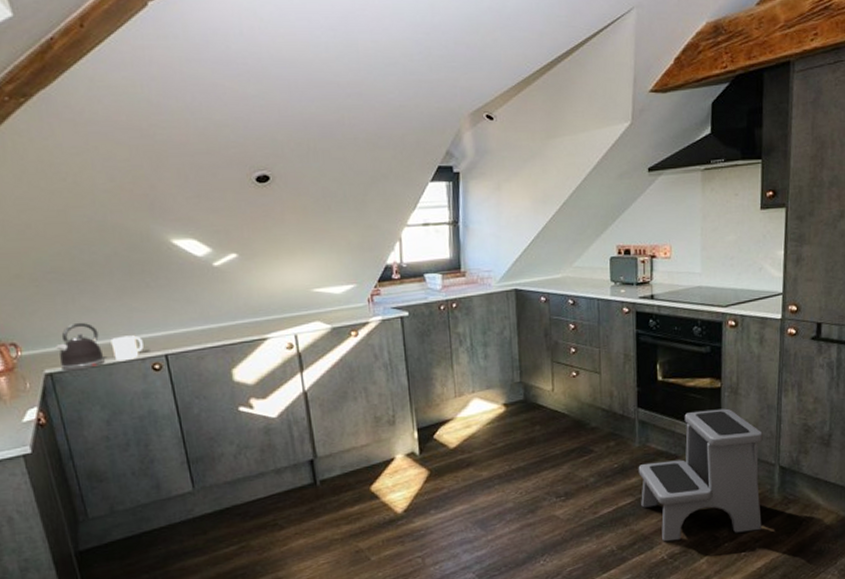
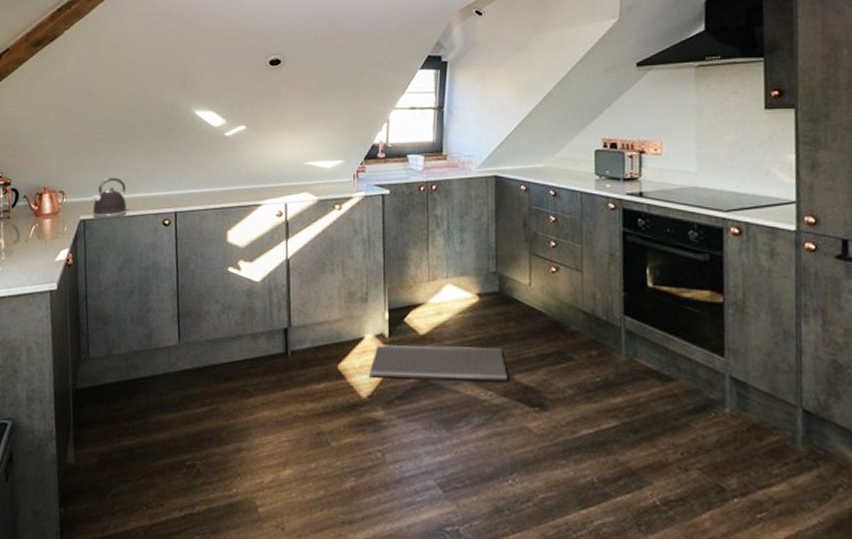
mug: present [110,335,144,362] -> none [134,192,159,215]
door mat: none [402,451,537,494] -> present [368,344,509,382]
step stool: present [638,408,763,542] -> none [624,327,783,489]

